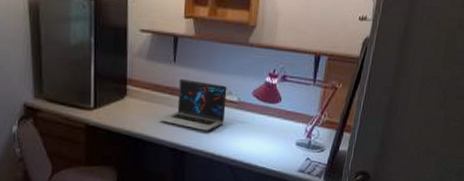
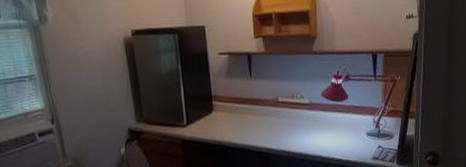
laptop: present [160,79,227,131] -> none [244,90,300,133]

